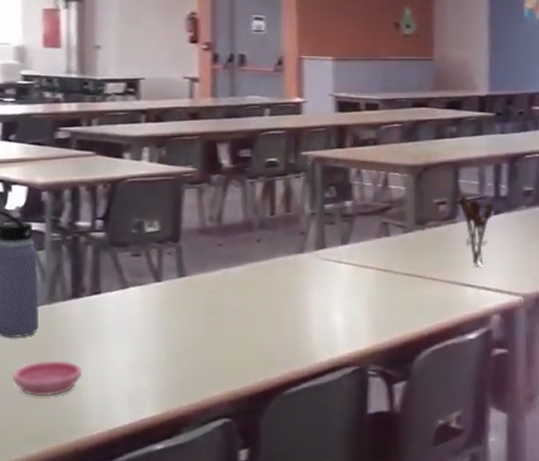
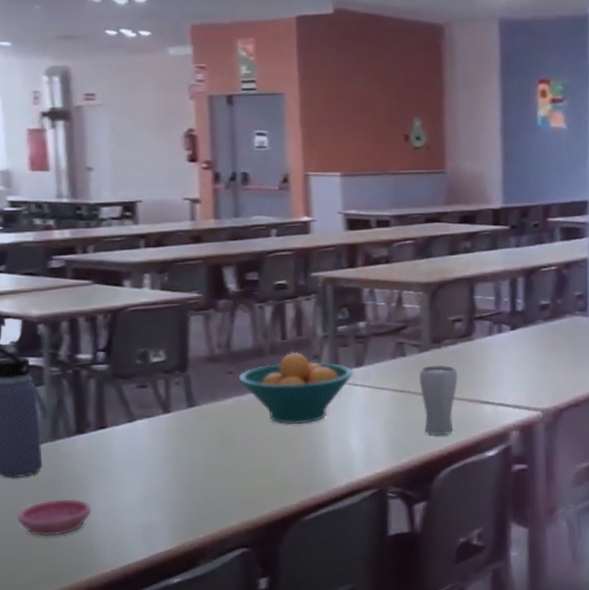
fruit bowl: none [227,227,338,299] -> present [238,352,353,425]
drinking glass: none [403,246,441,315] -> present [419,364,458,435]
utensil holder: present [459,195,494,266] -> none [475,311,510,383]

